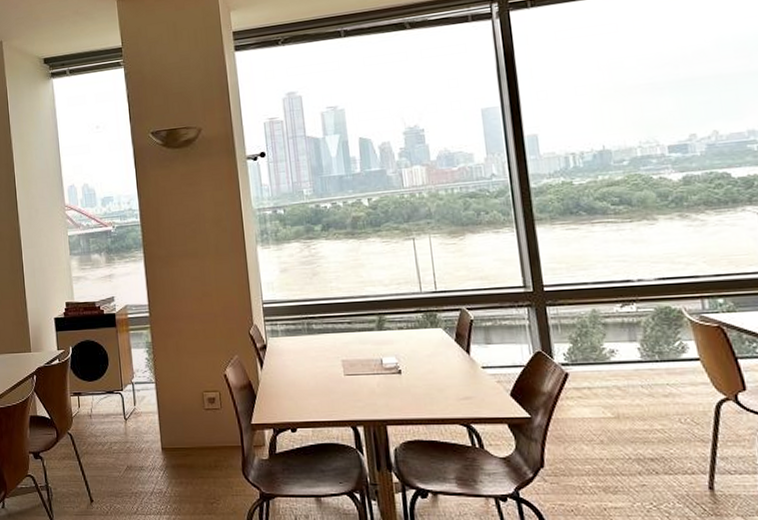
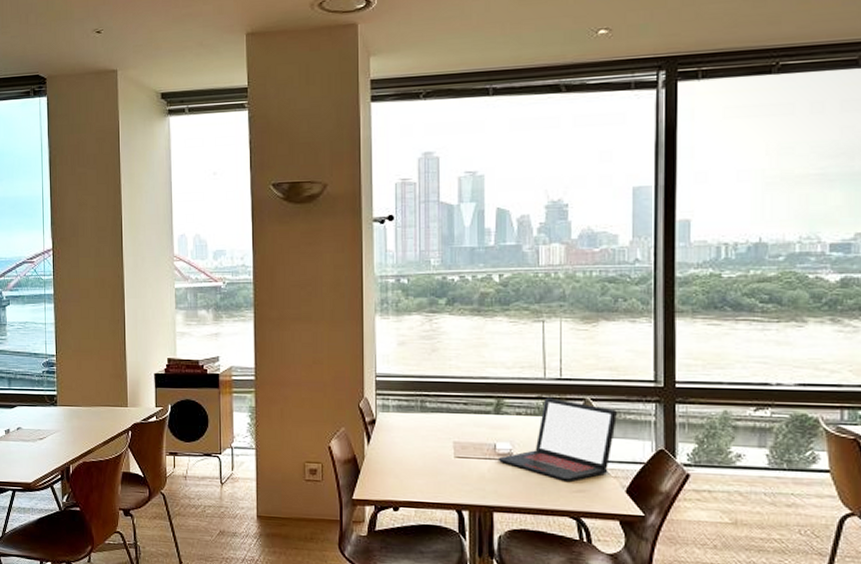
laptop: none [385,310,493,390] -> present [498,397,617,482]

